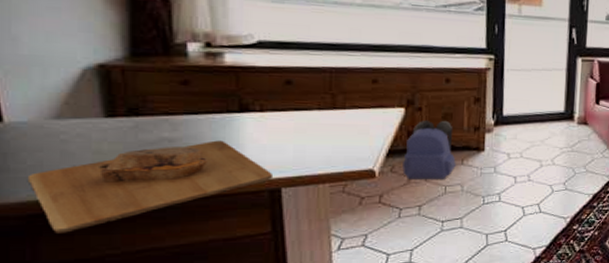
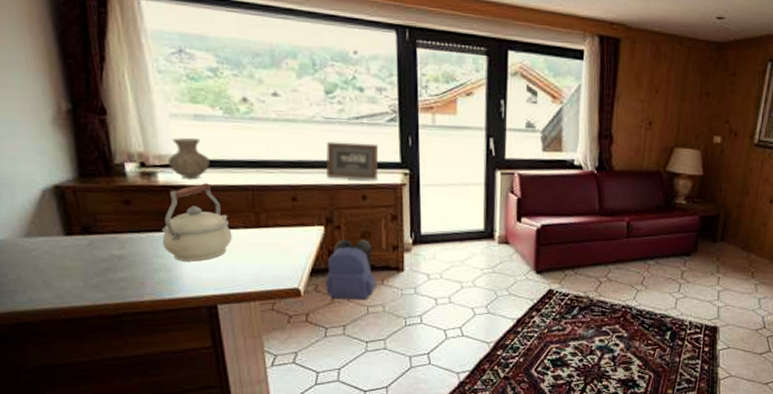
cutting board: present [27,140,274,233] -> none [10,258,210,341]
kettle: none [224,64,304,144] -> present [162,183,232,262]
vase: none [237,19,285,60] -> present [167,138,210,178]
picture frame: none [410,27,464,64] -> present [326,141,379,179]

